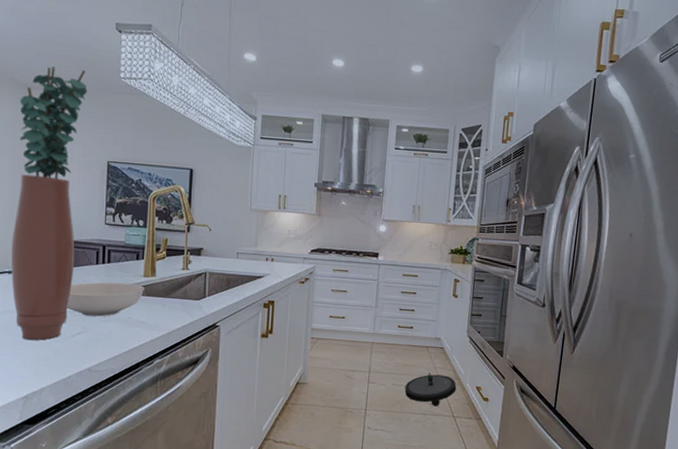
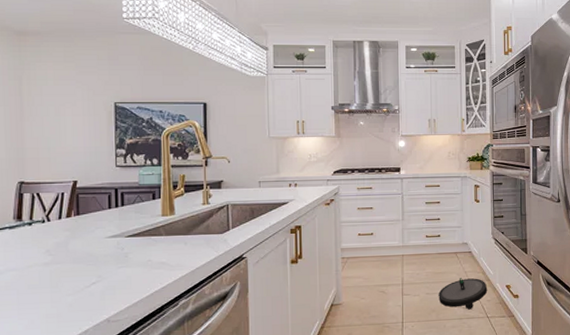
vase: present [10,67,87,341] -> none [10,11,88,298]
bowl: present [66,282,145,317] -> none [78,224,164,264]

